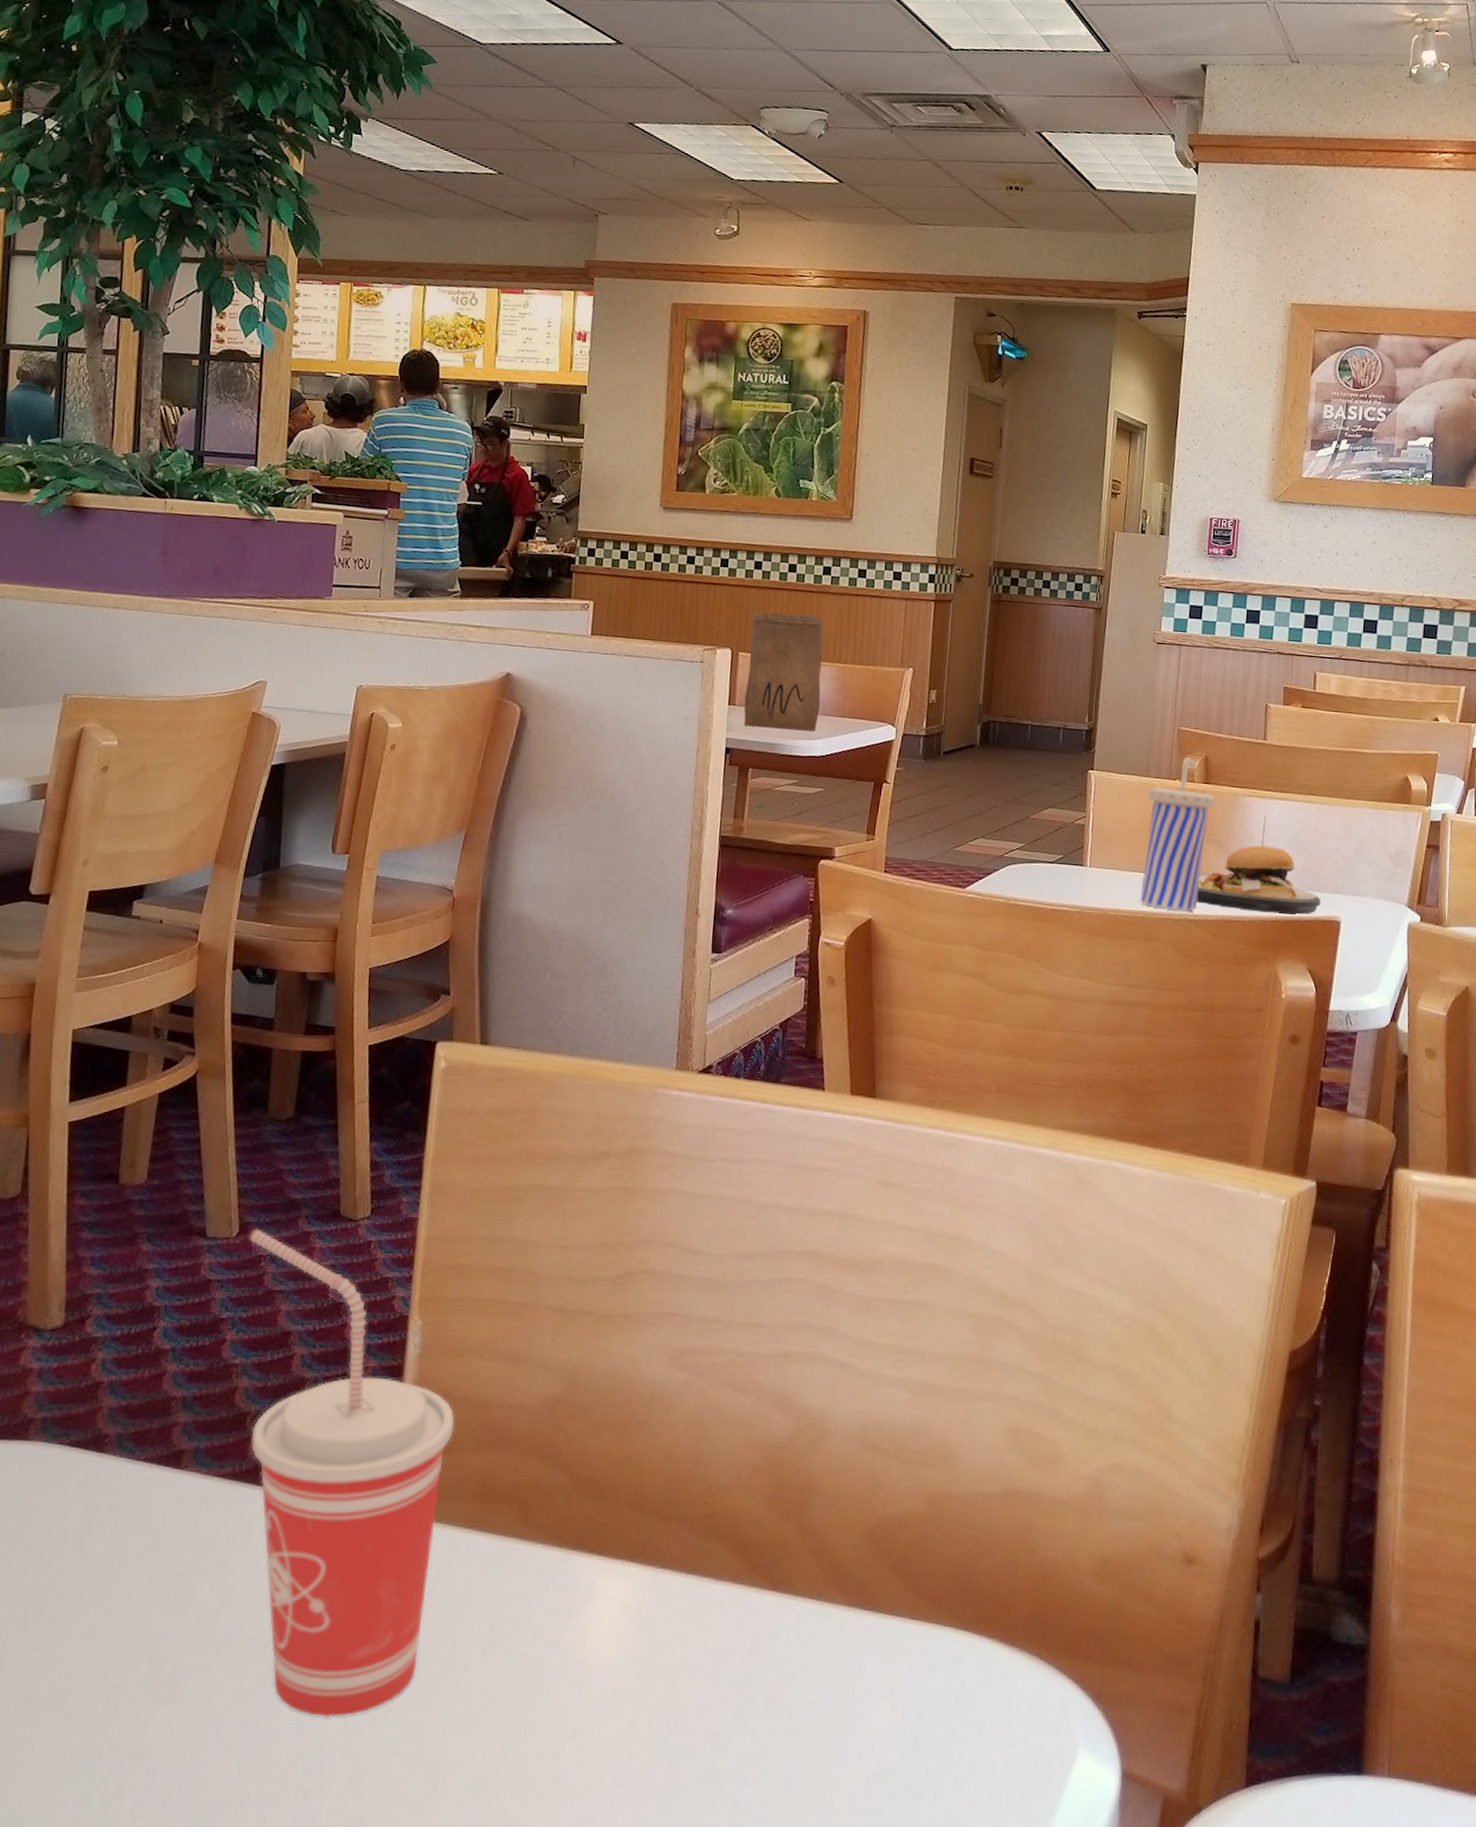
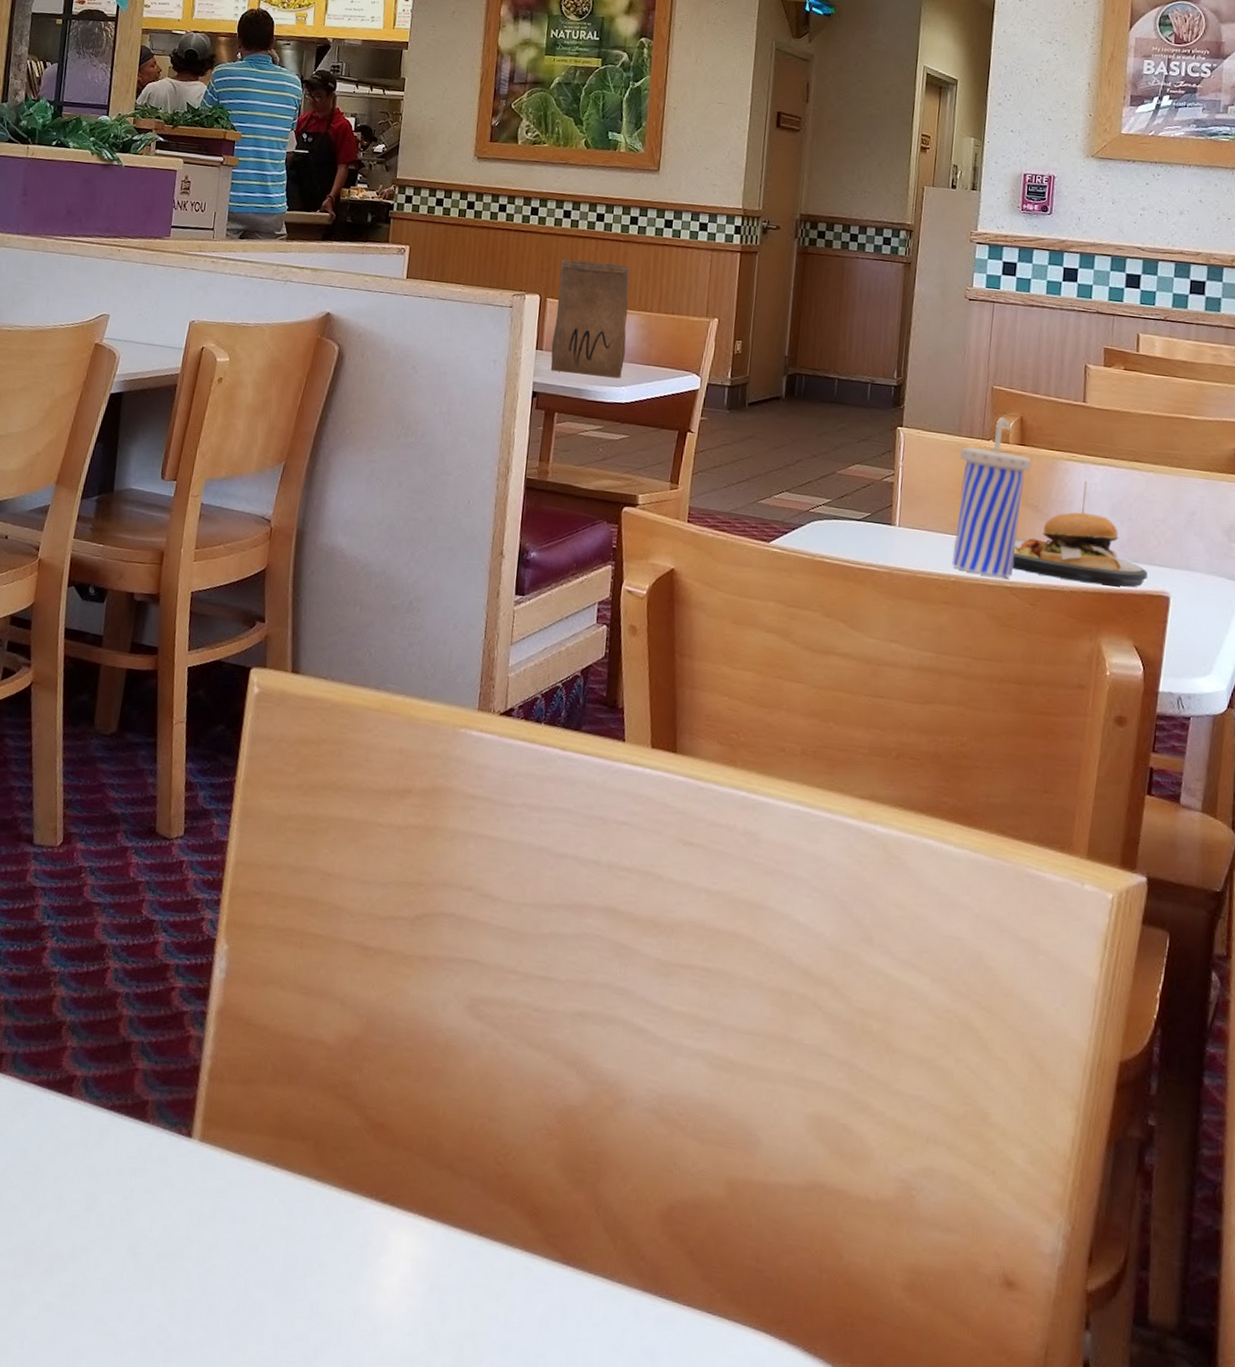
beverage cup: present [249,1228,455,1717] -> none [65,839,257,1344]

